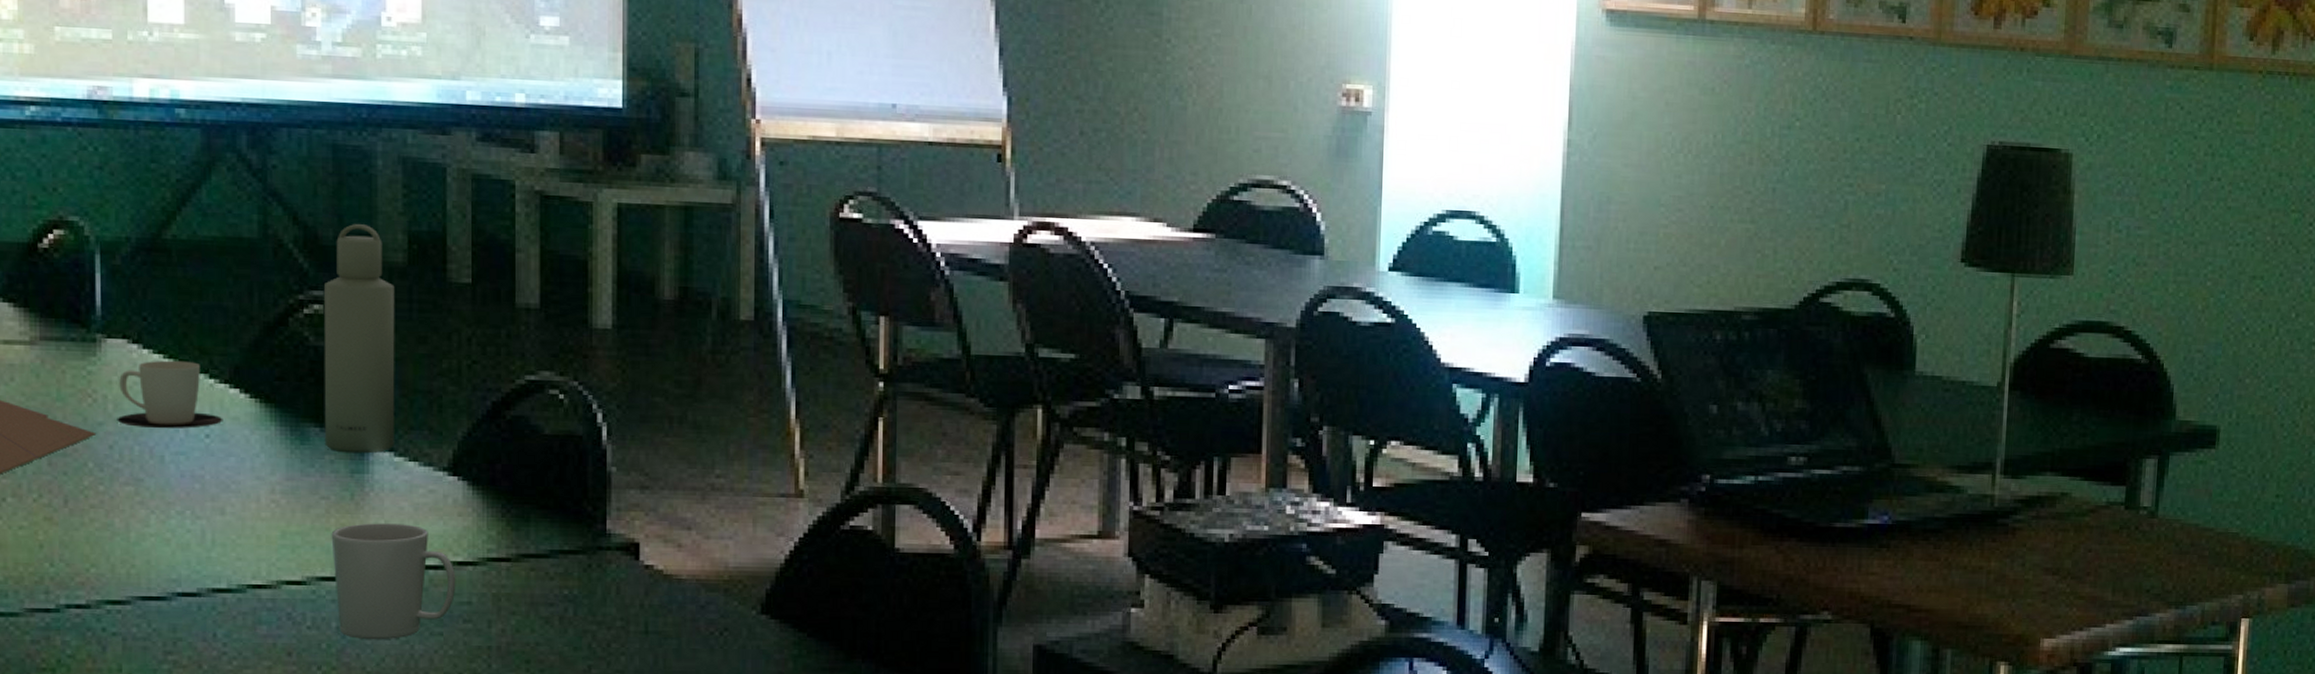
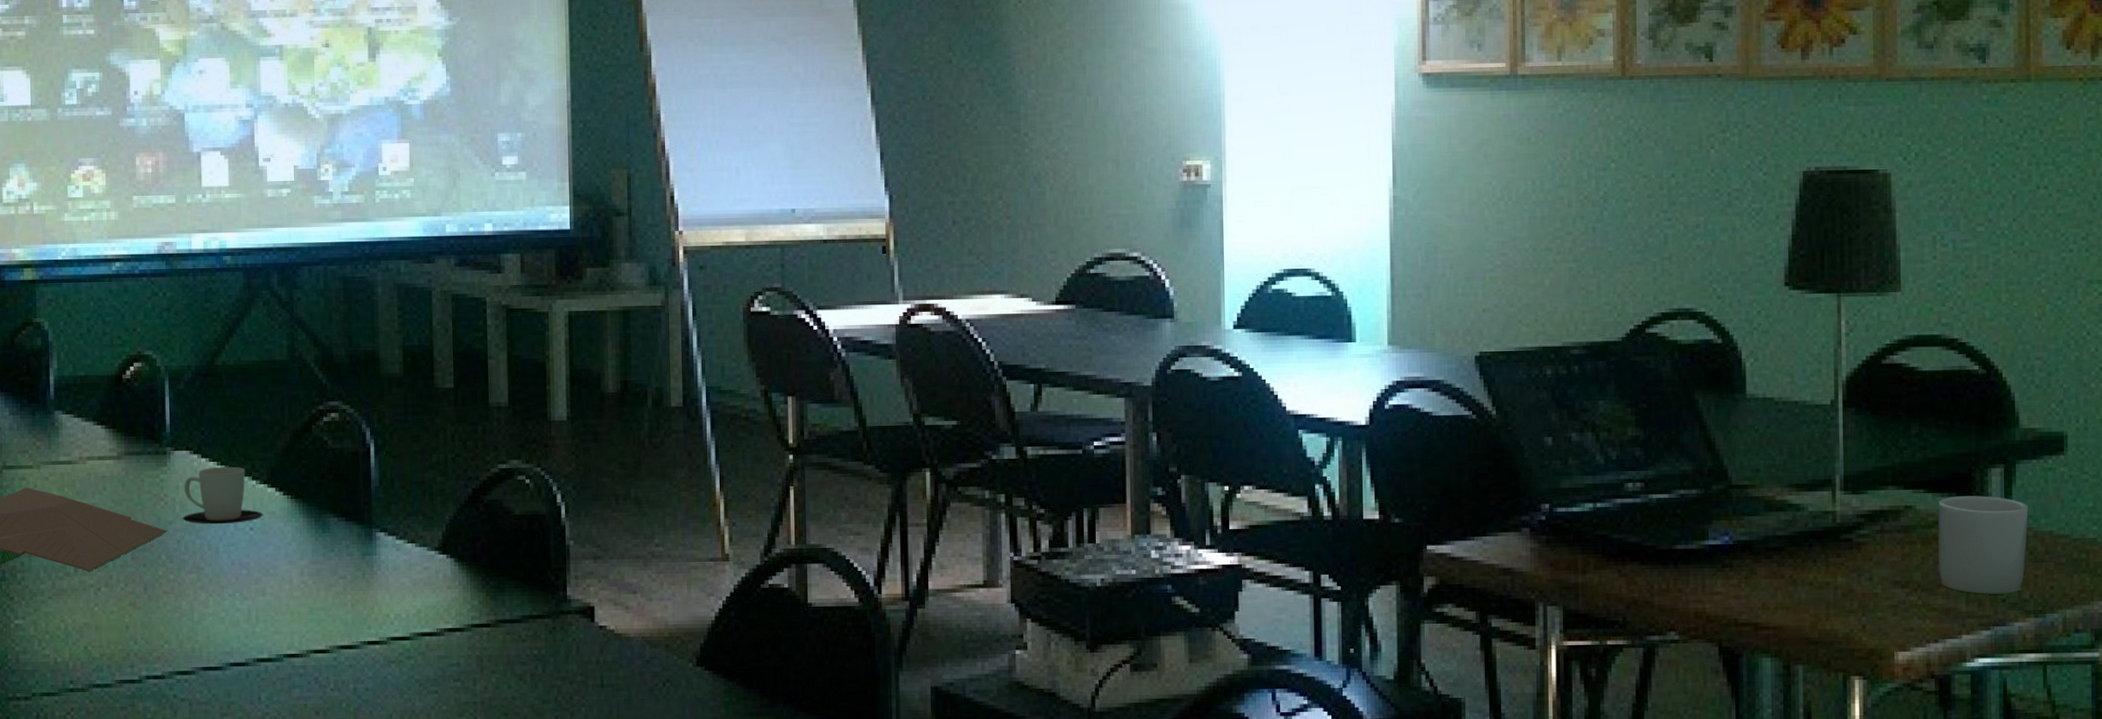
bottle: present [324,224,395,454] -> none [339,343,396,539]
mug: present [331,523,456,640] -> none [348,597,447,699]
mug: none [2088,485,2178,585] -> present [1937,496,2029,595]

